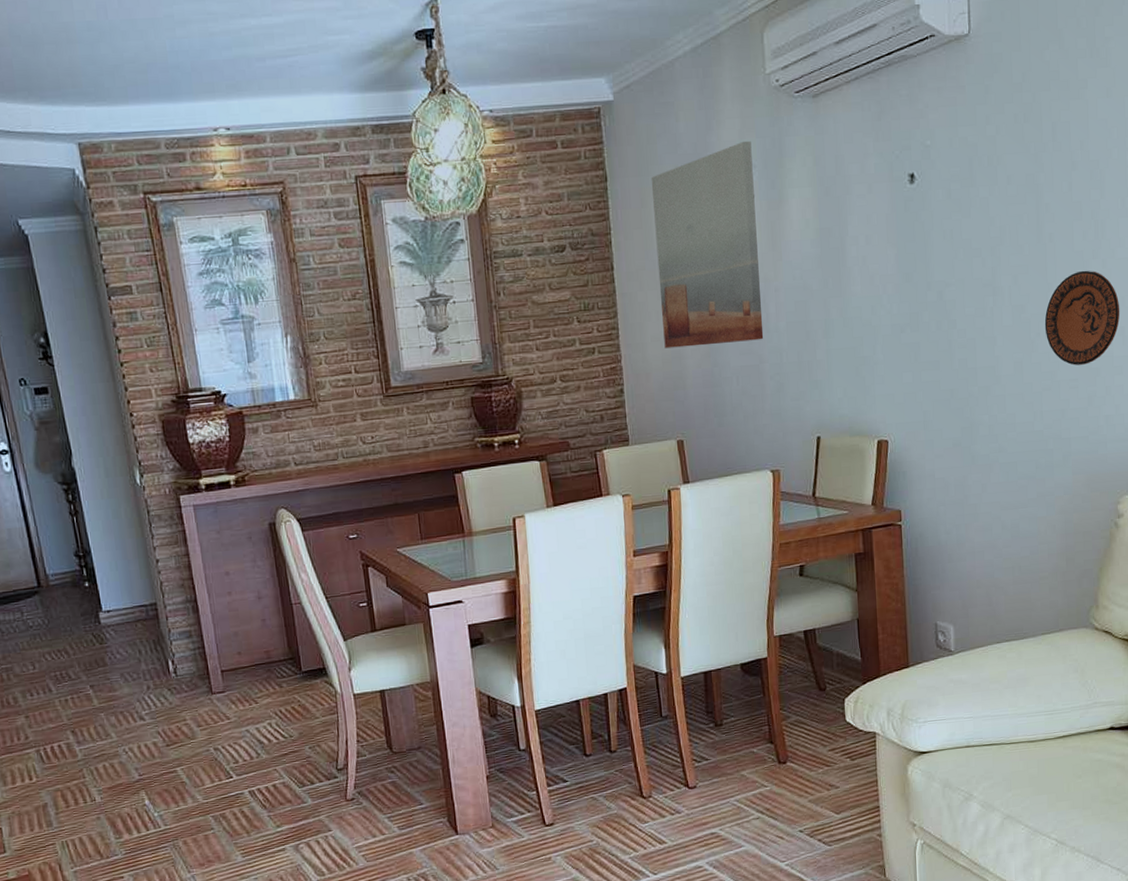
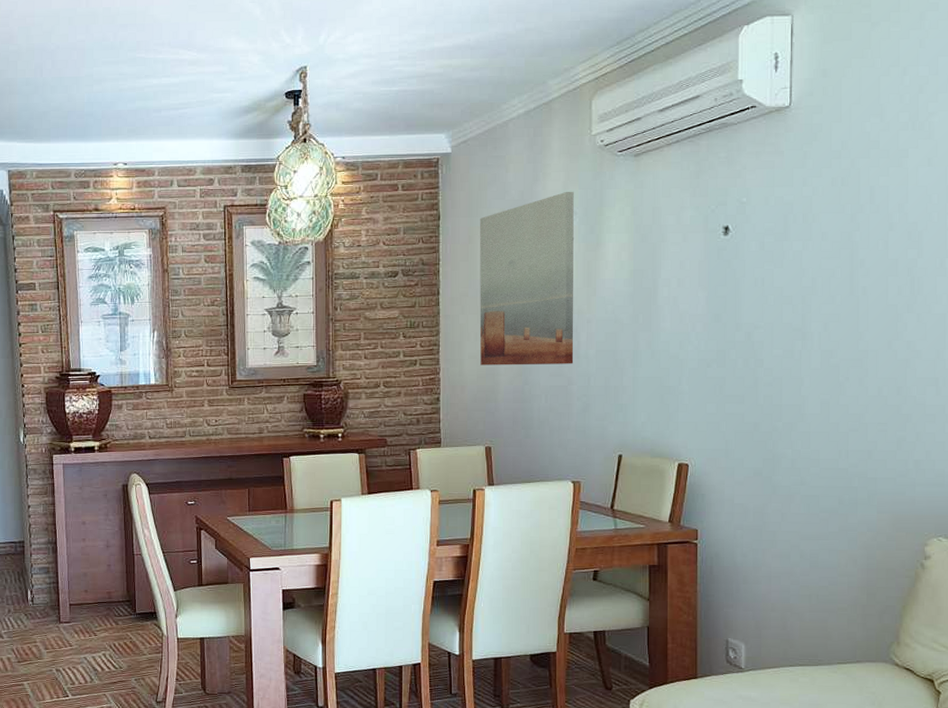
decorative plate: present [1044,270,1120,366] -> none [854,322,935,410]

